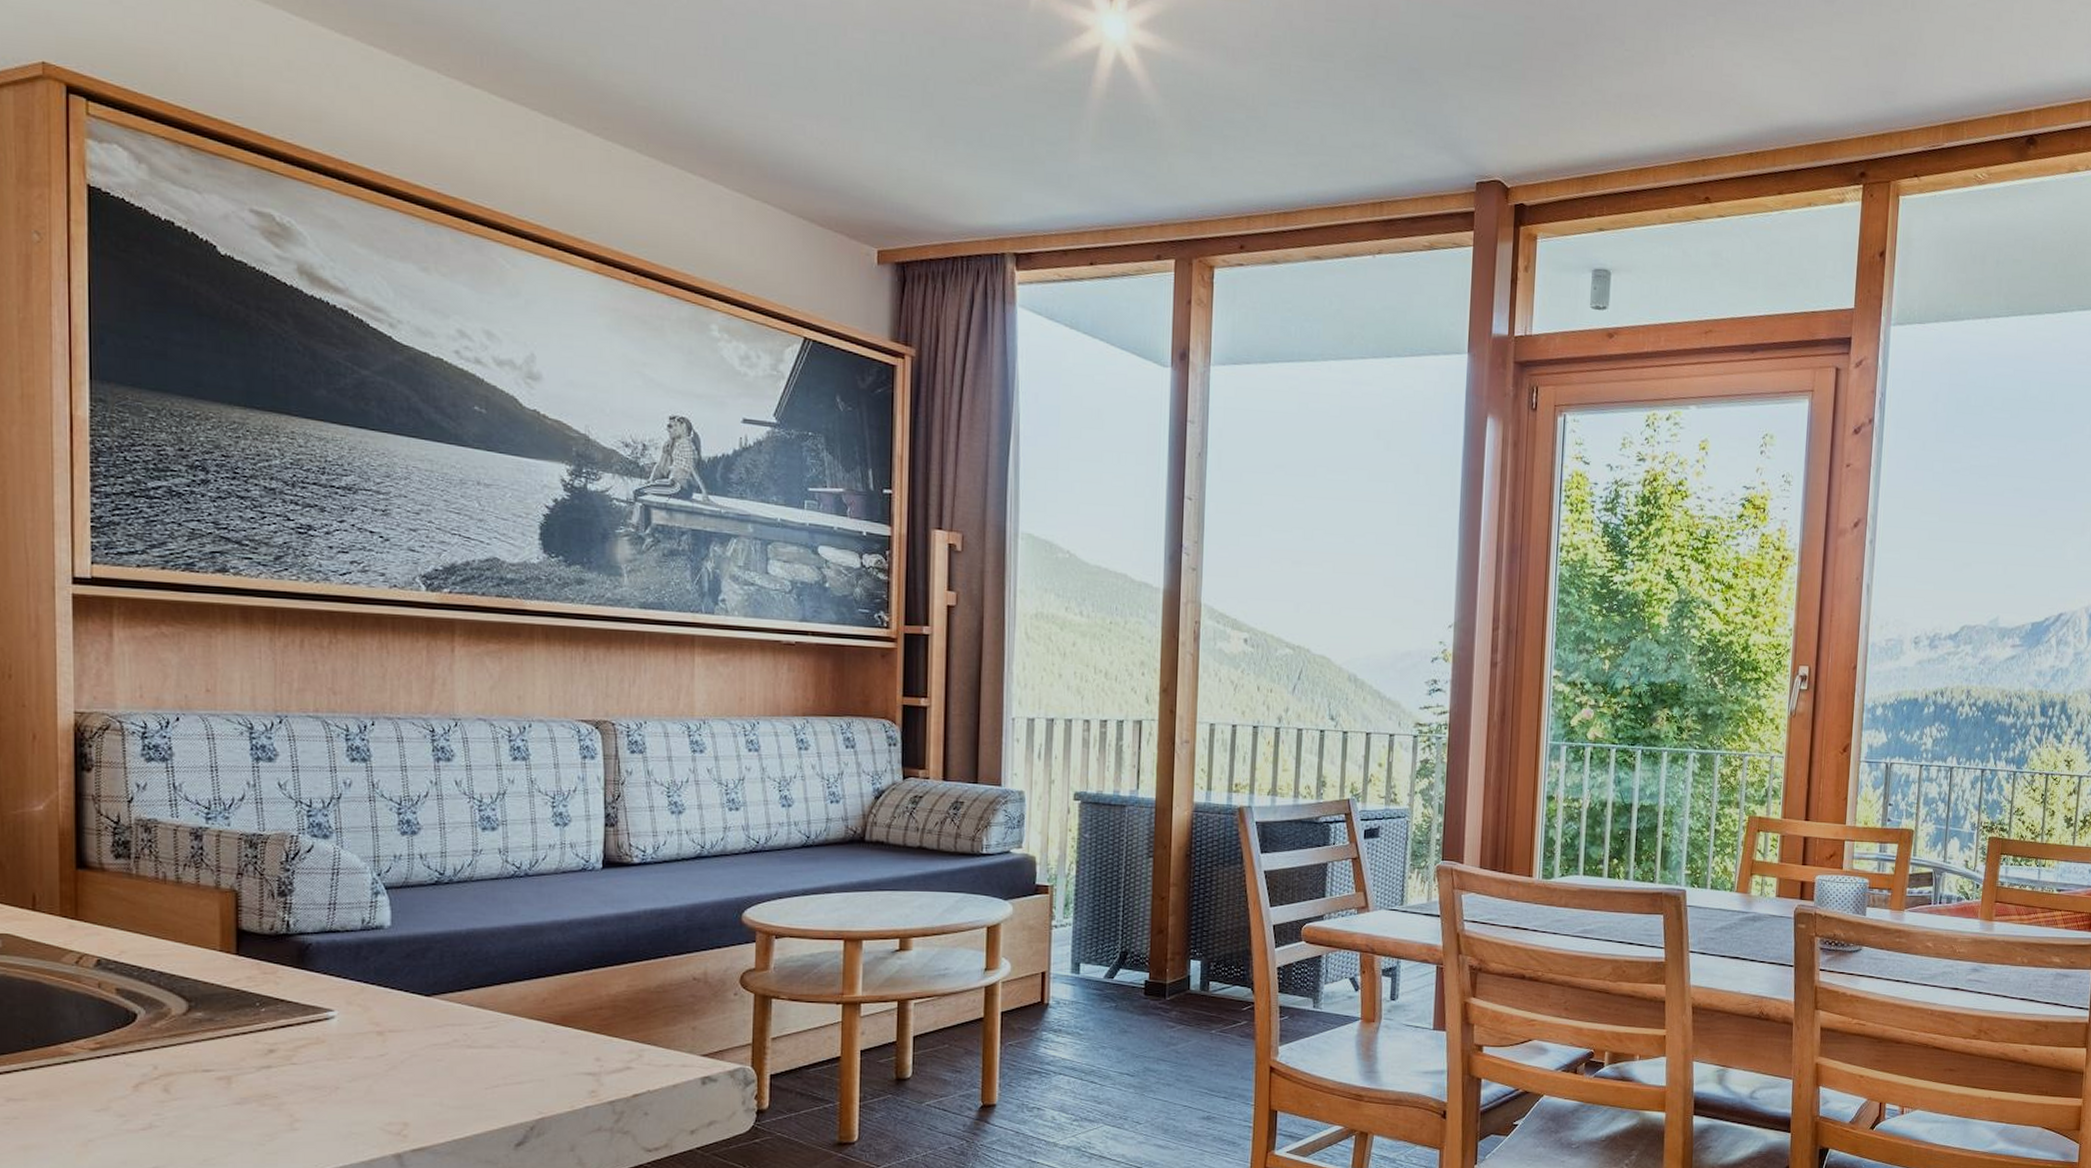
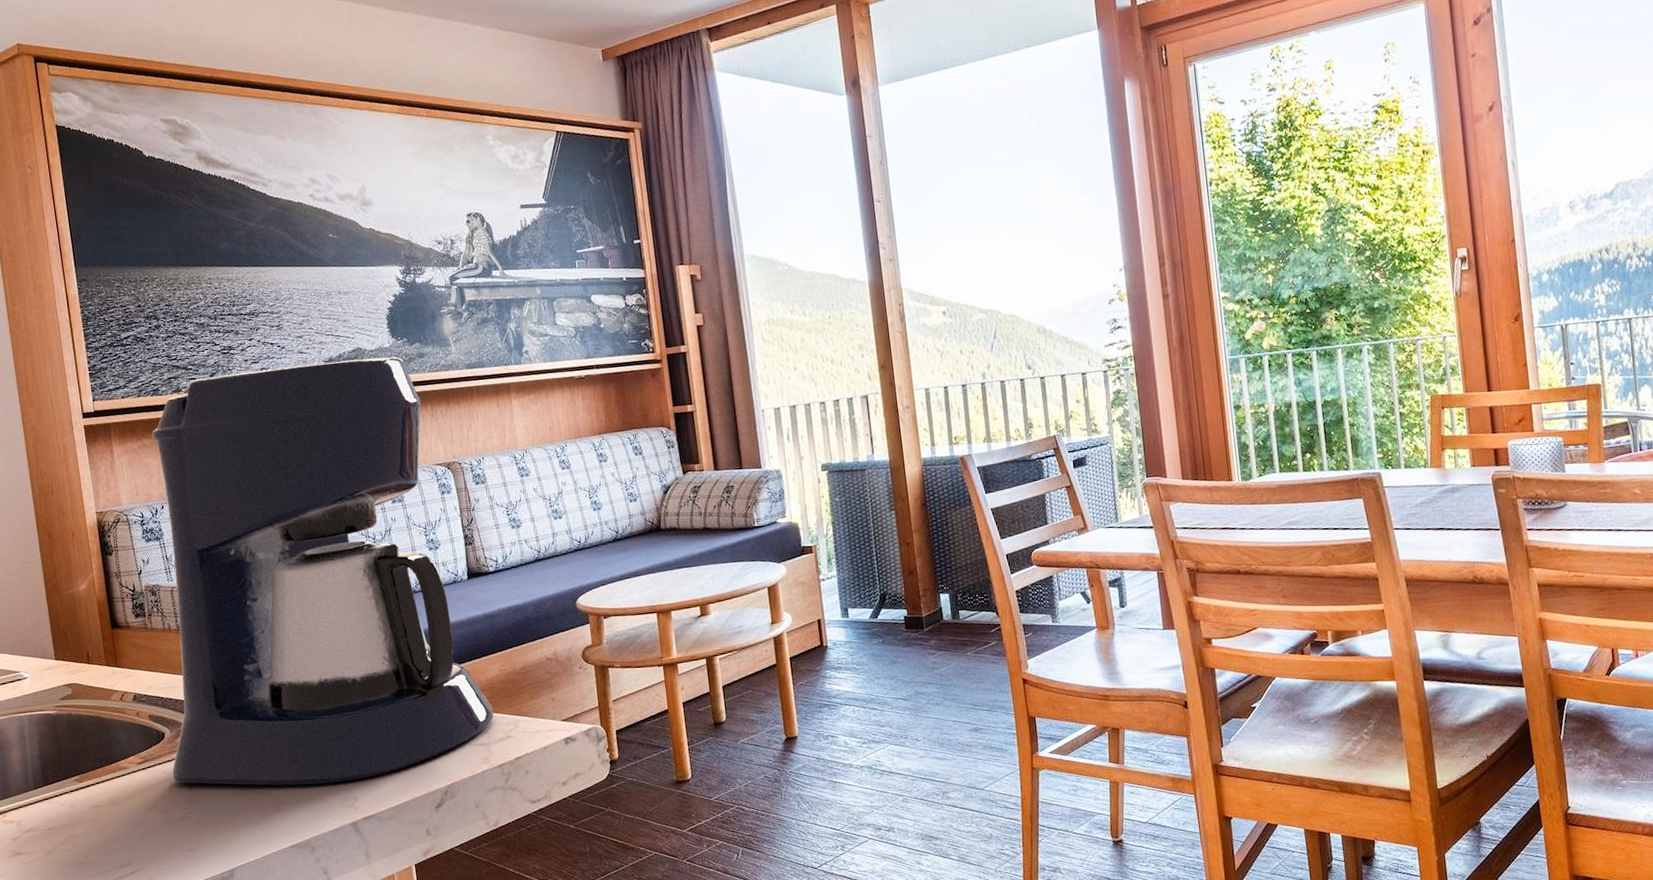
coffee maker: none [141,560,613,1102] -> present [152,357,494,786]

